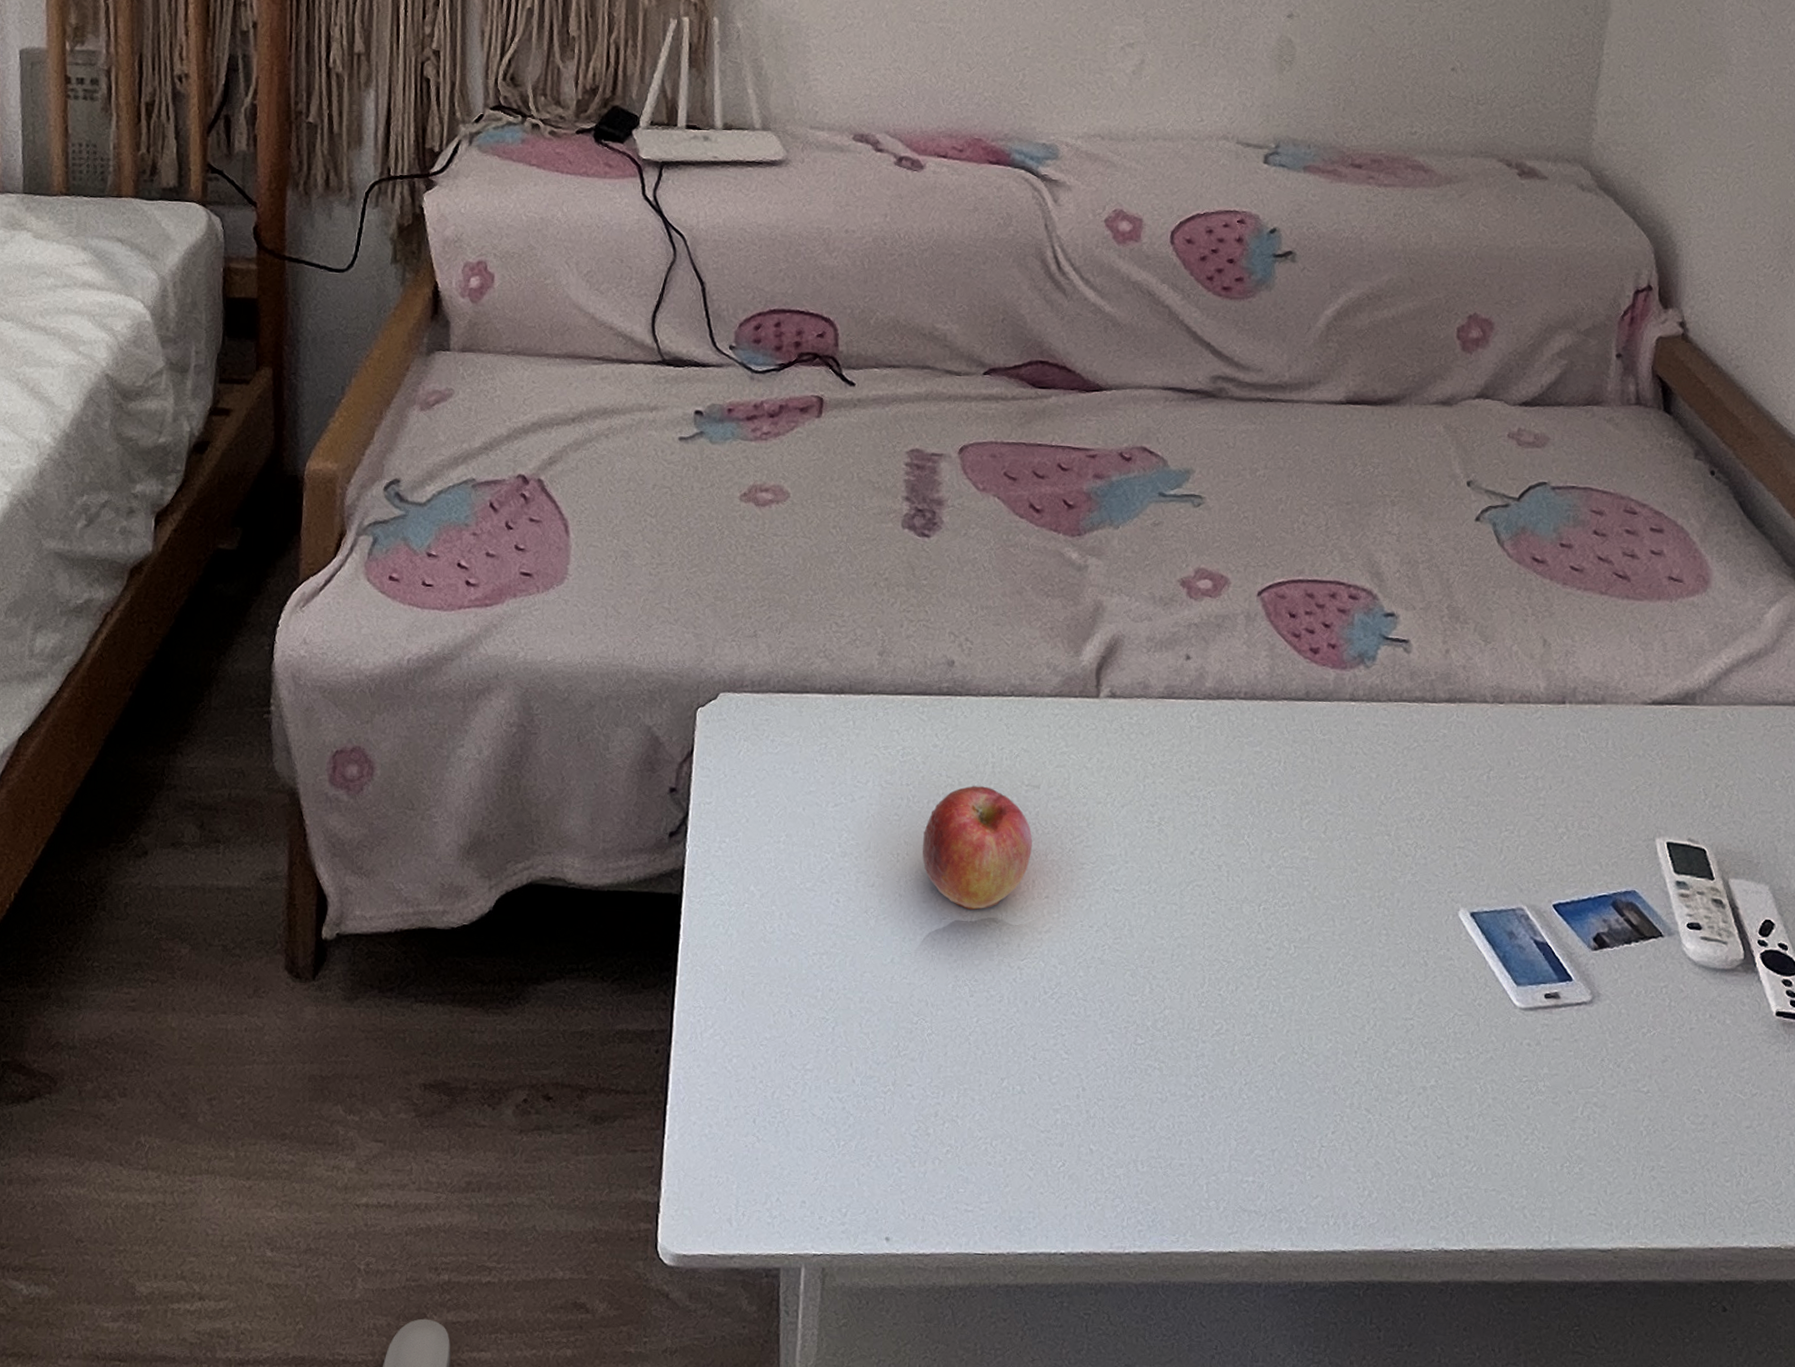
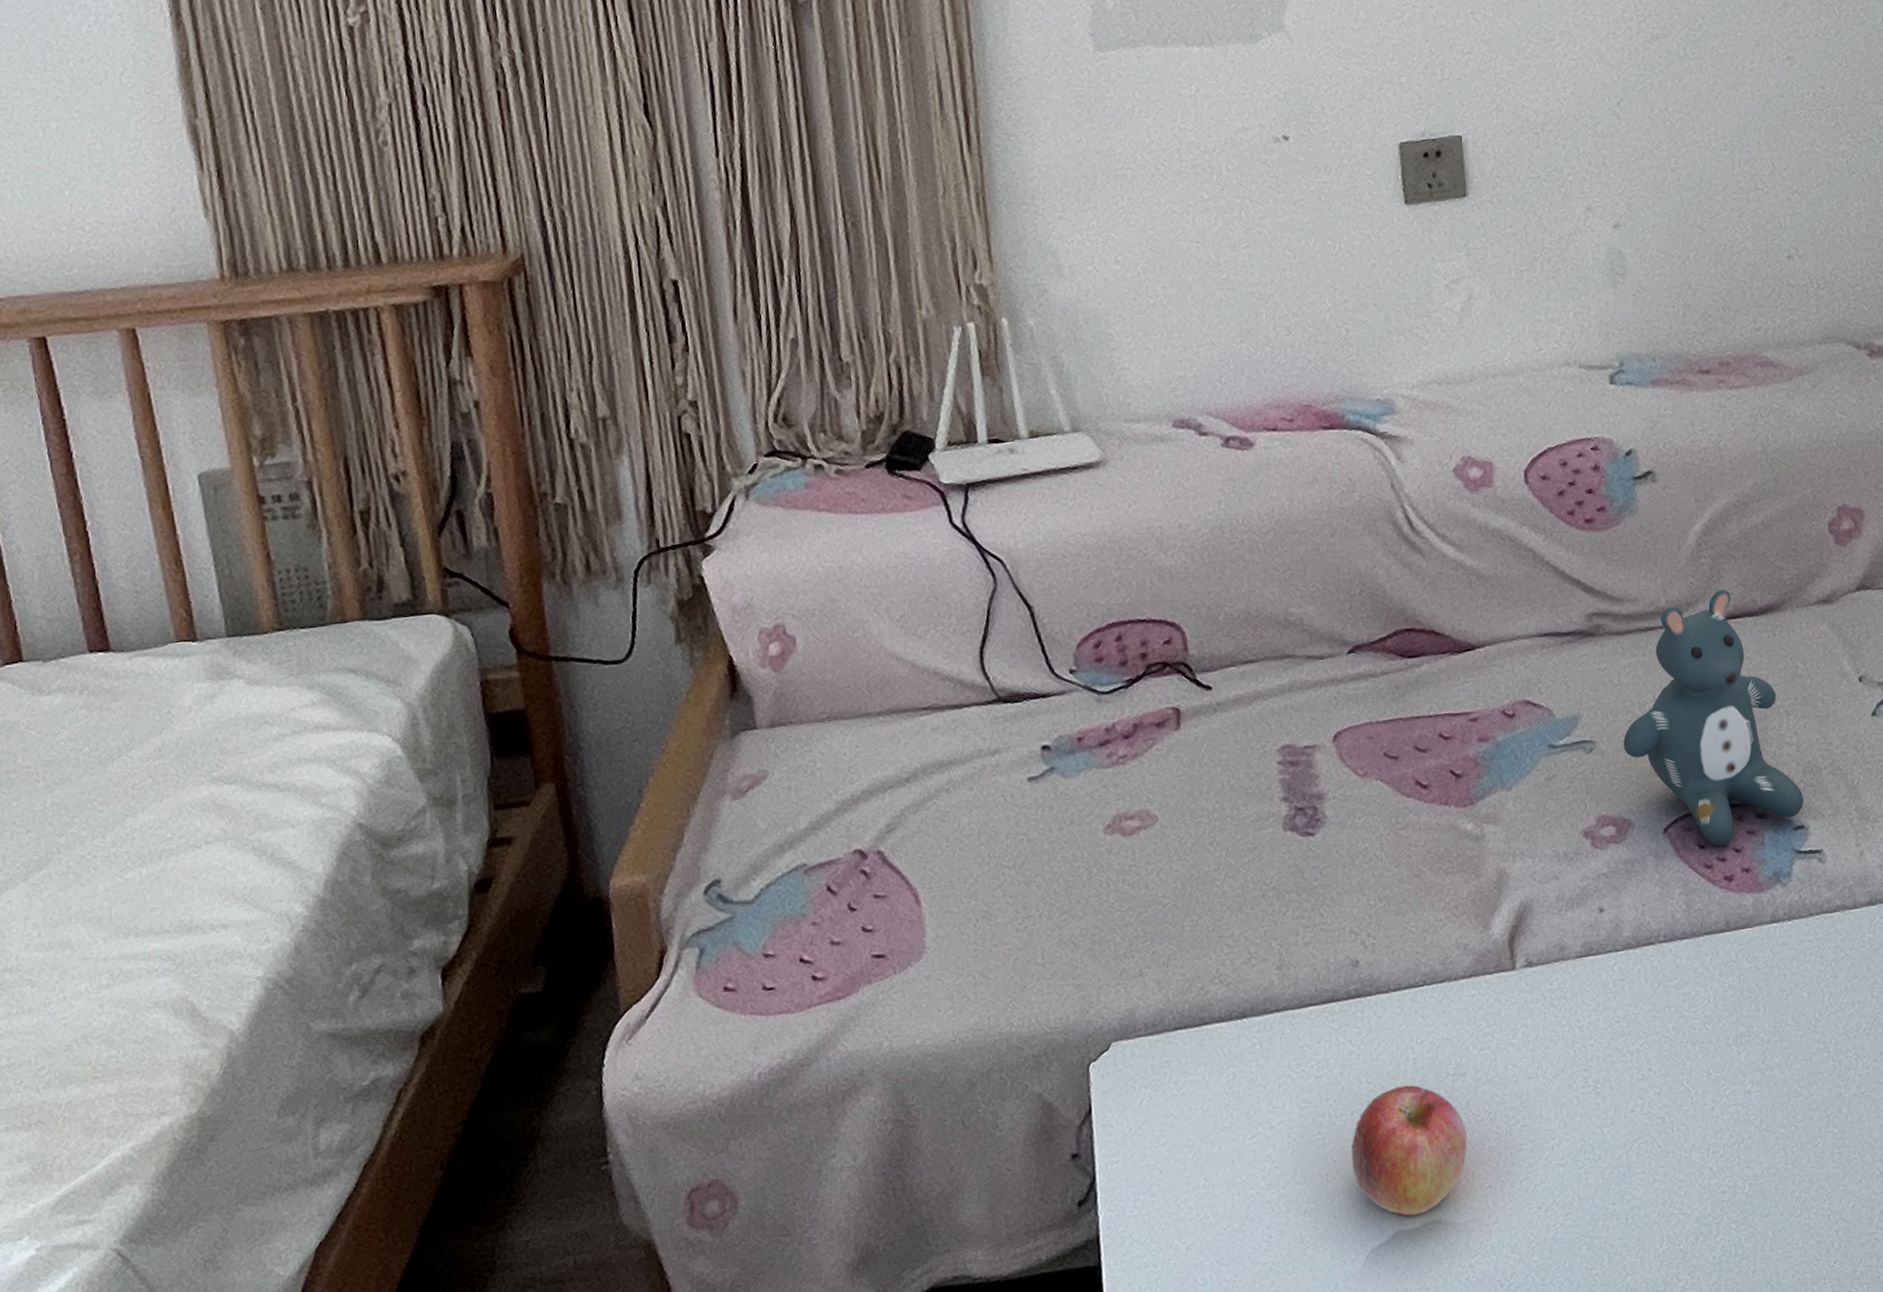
stuffed animal: none [1230,374,1397,619] -> present [1623,589,1804,847]

